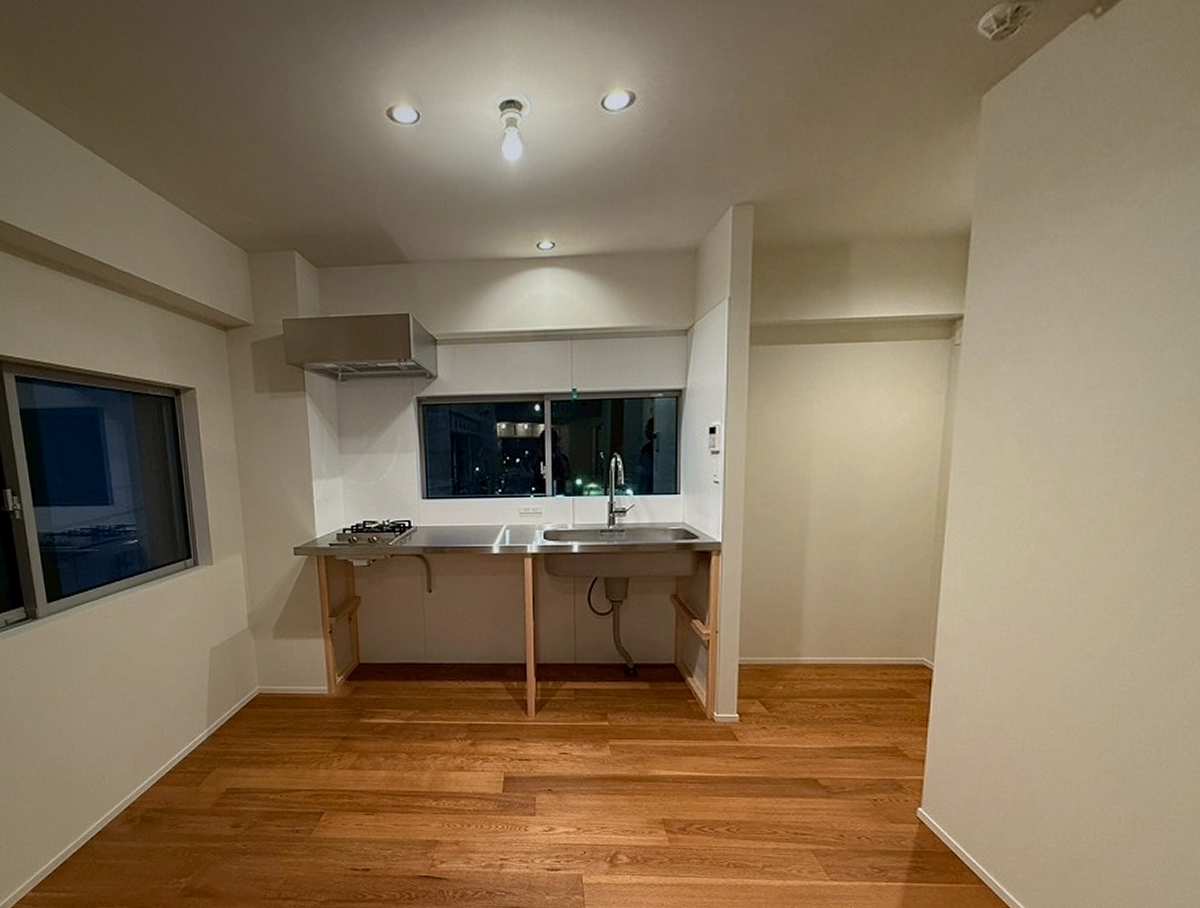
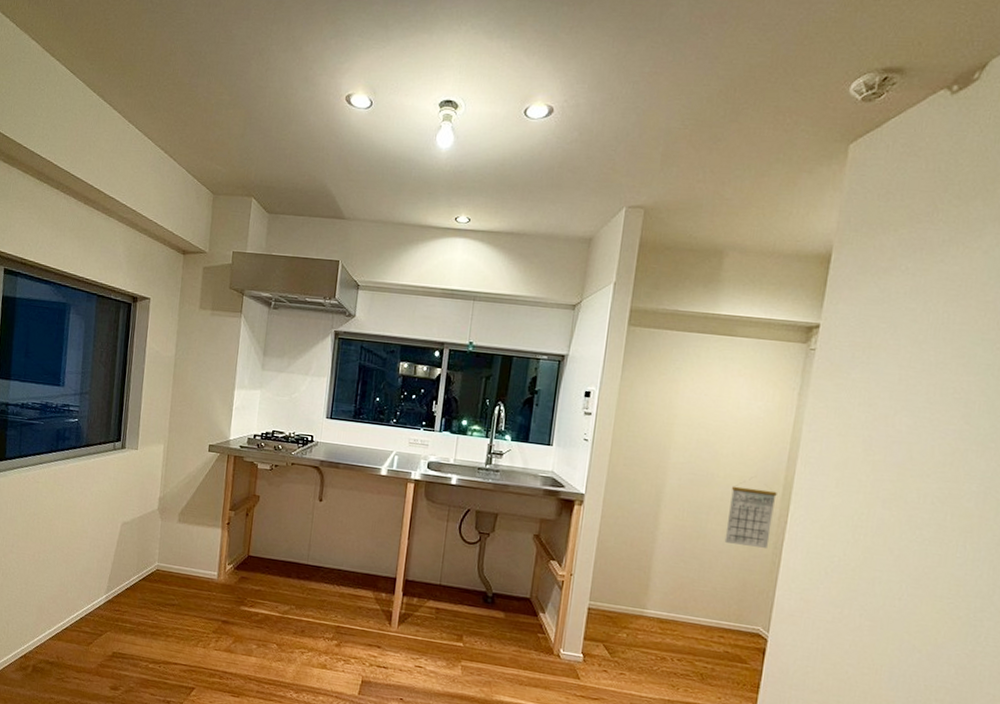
calendar: none [878,500,931,573] -> present [724,479,777,548]

